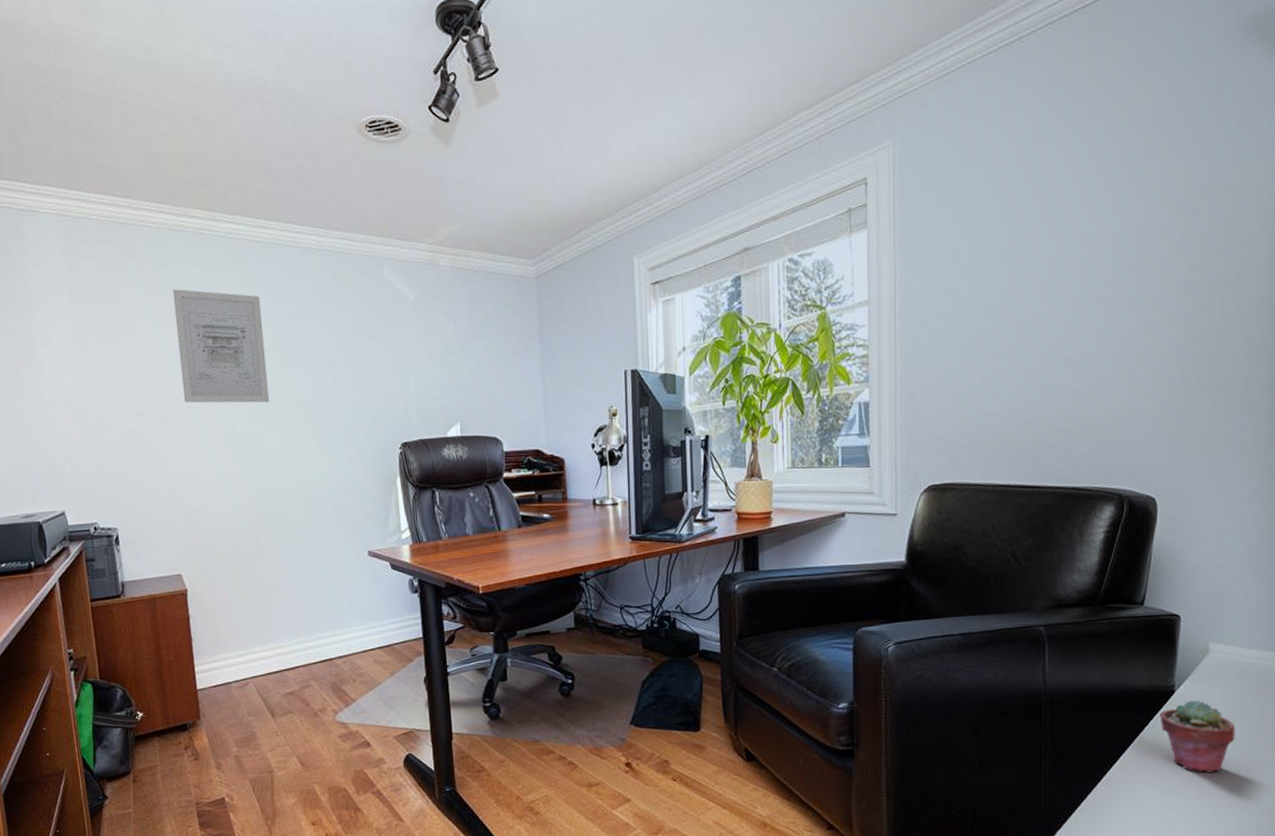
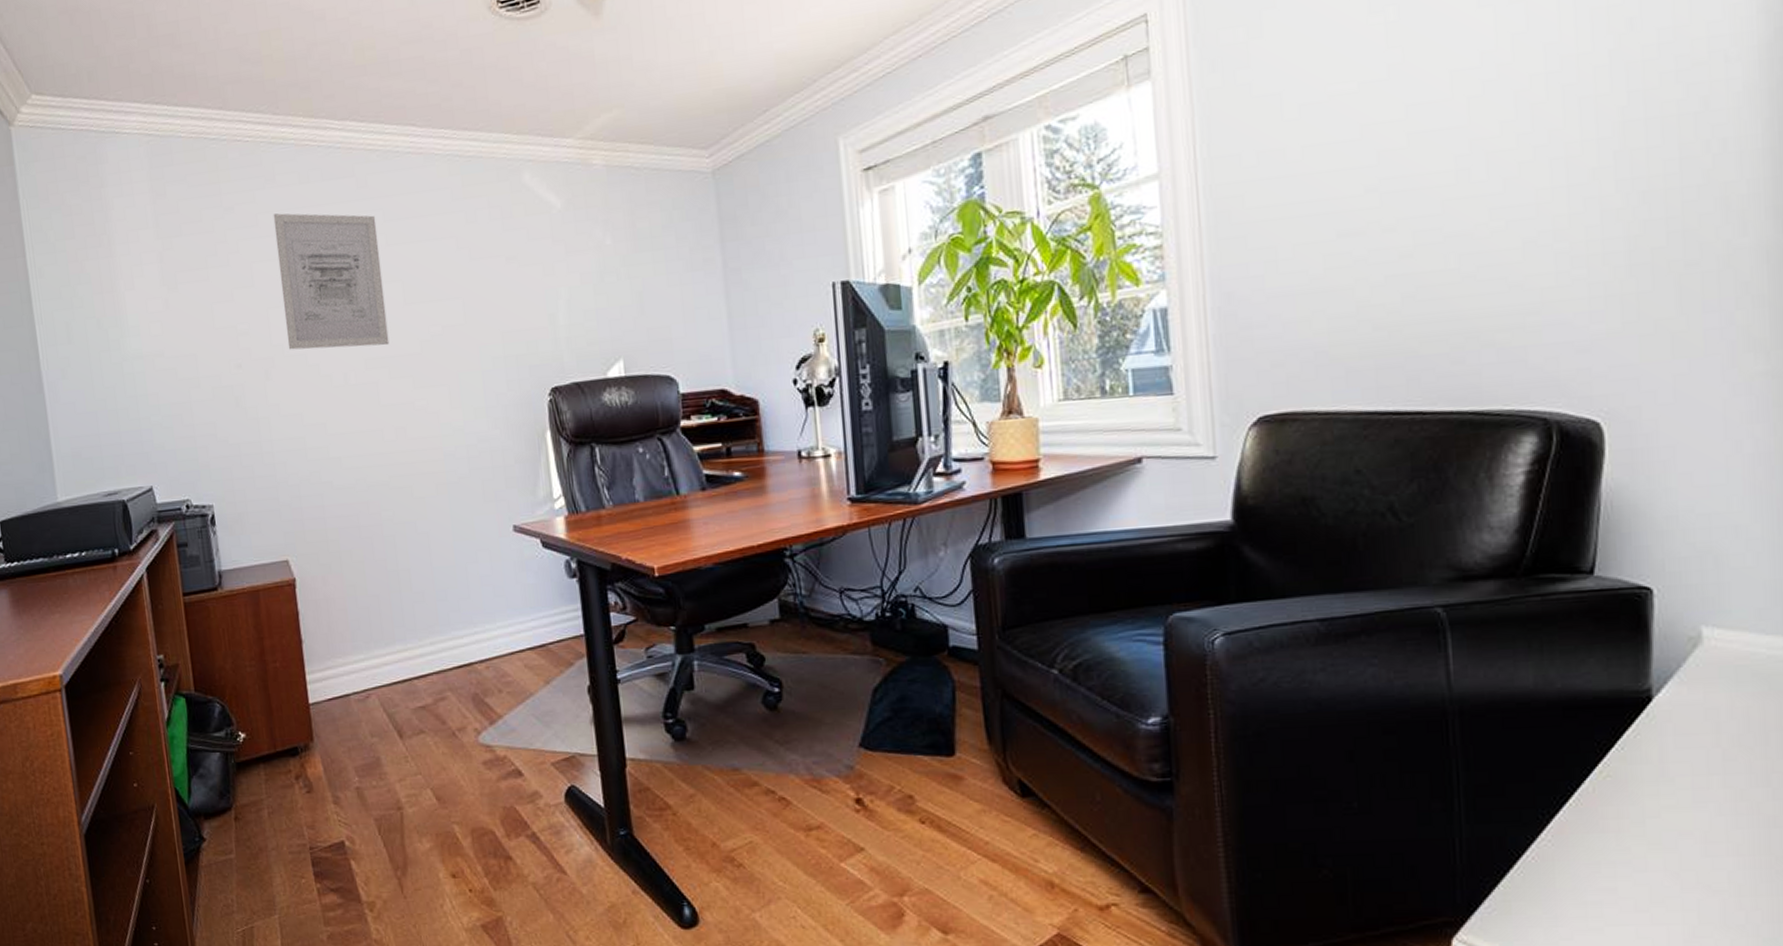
potted succulent: present [1160,700,1235,773] -> none [1631,710,1755,817]

